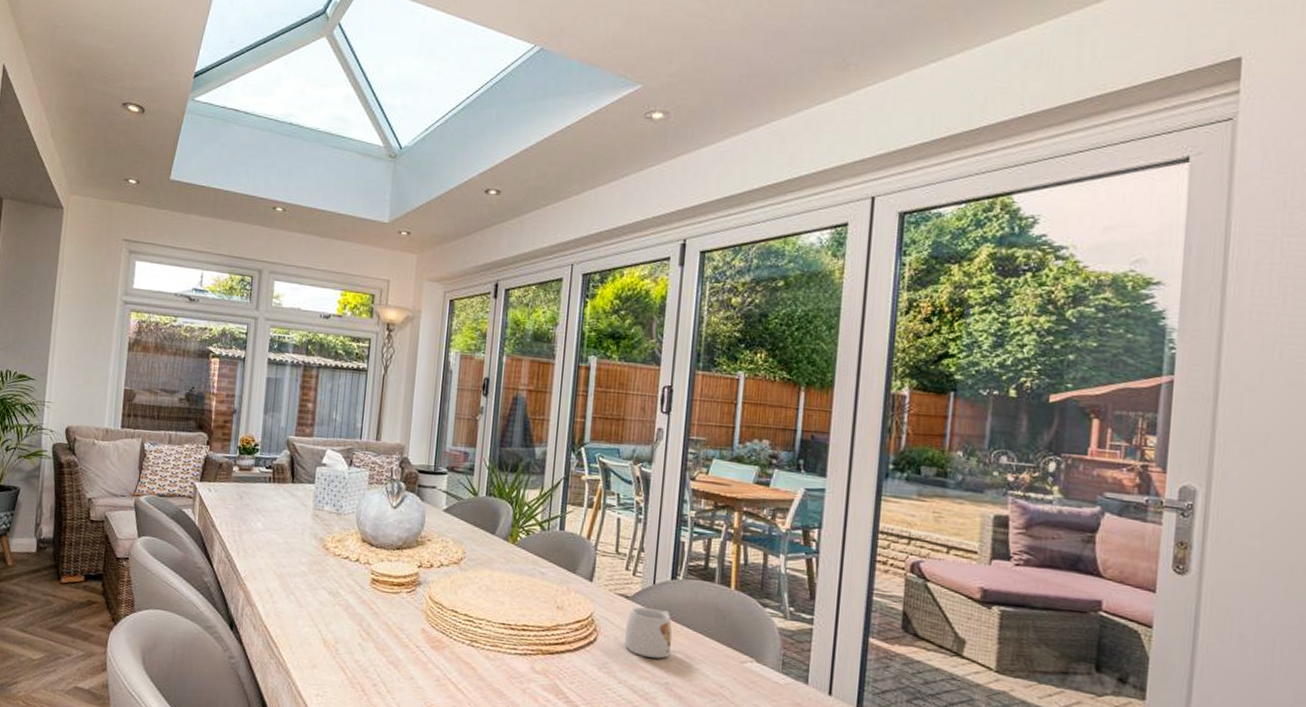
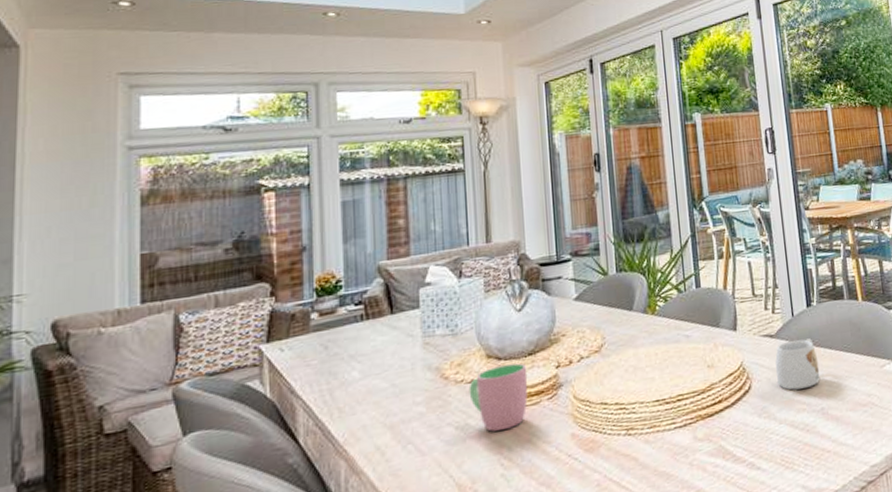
cup: none [343,551,394,607] -> present [468,363,528,432]

